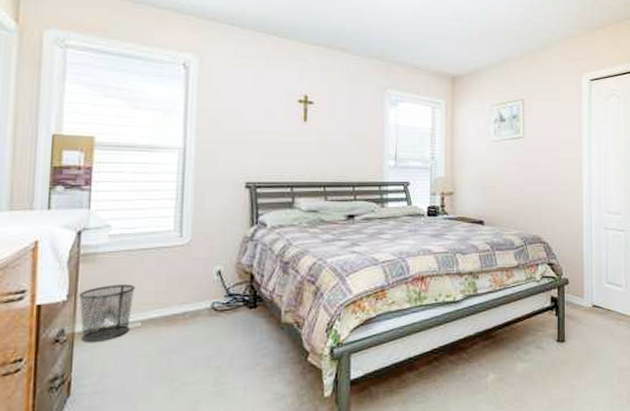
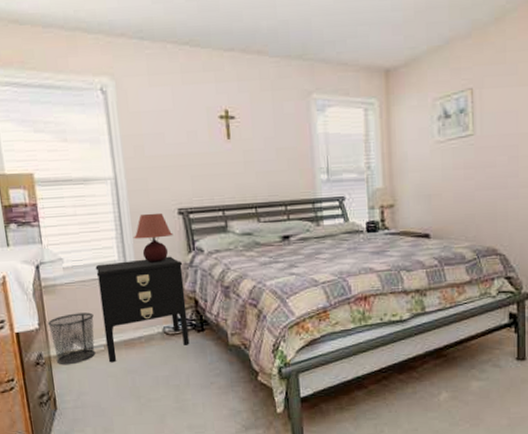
nightstand: none [143,229,243,341] -> present [95,256,190,363]
table lamp: none [193,185,237,234] -> present [133,212,174,262]

